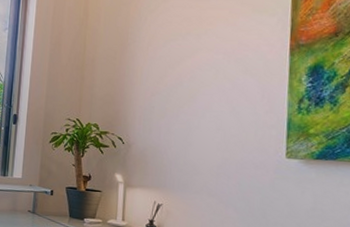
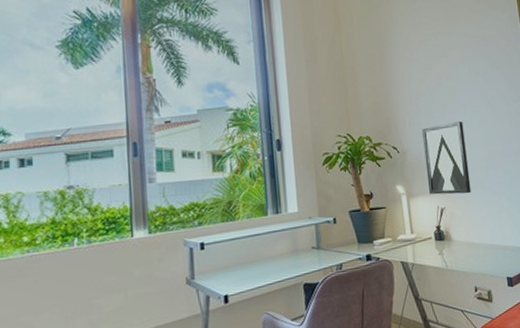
wall art: none [148,123,199,197] -> present [422,122,471,195]

